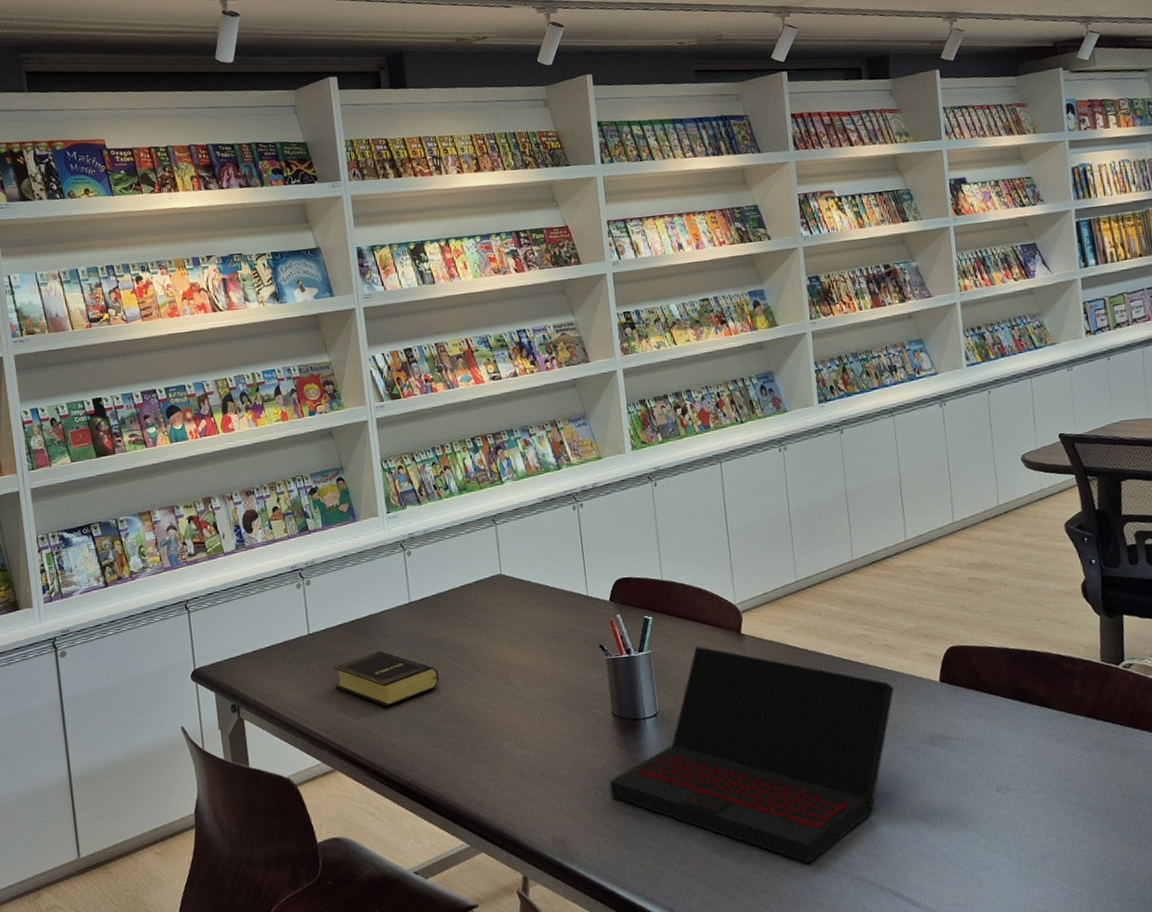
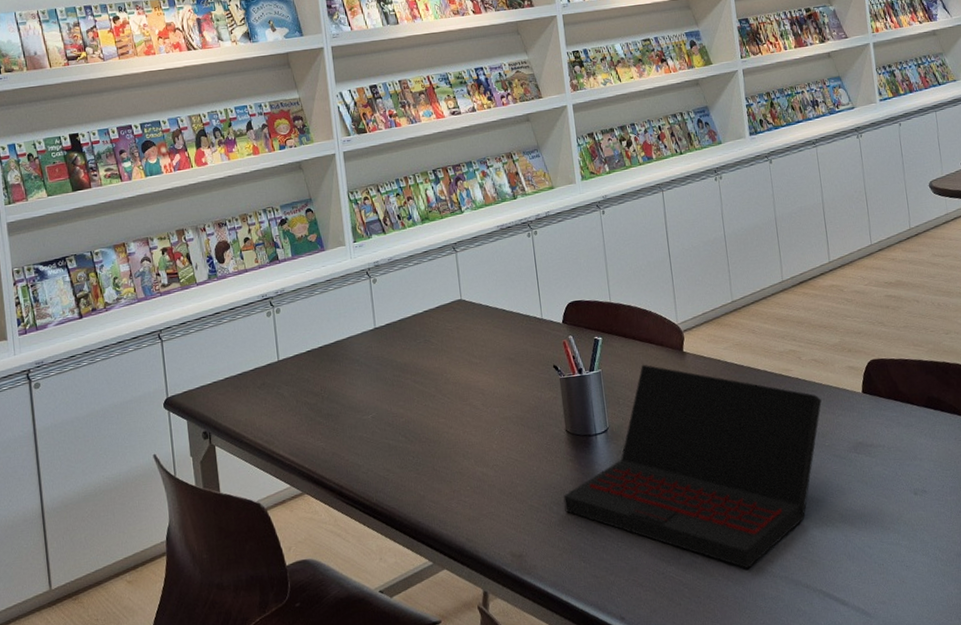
book: present [333,650,439,707] -> none [302,375,403,430]

